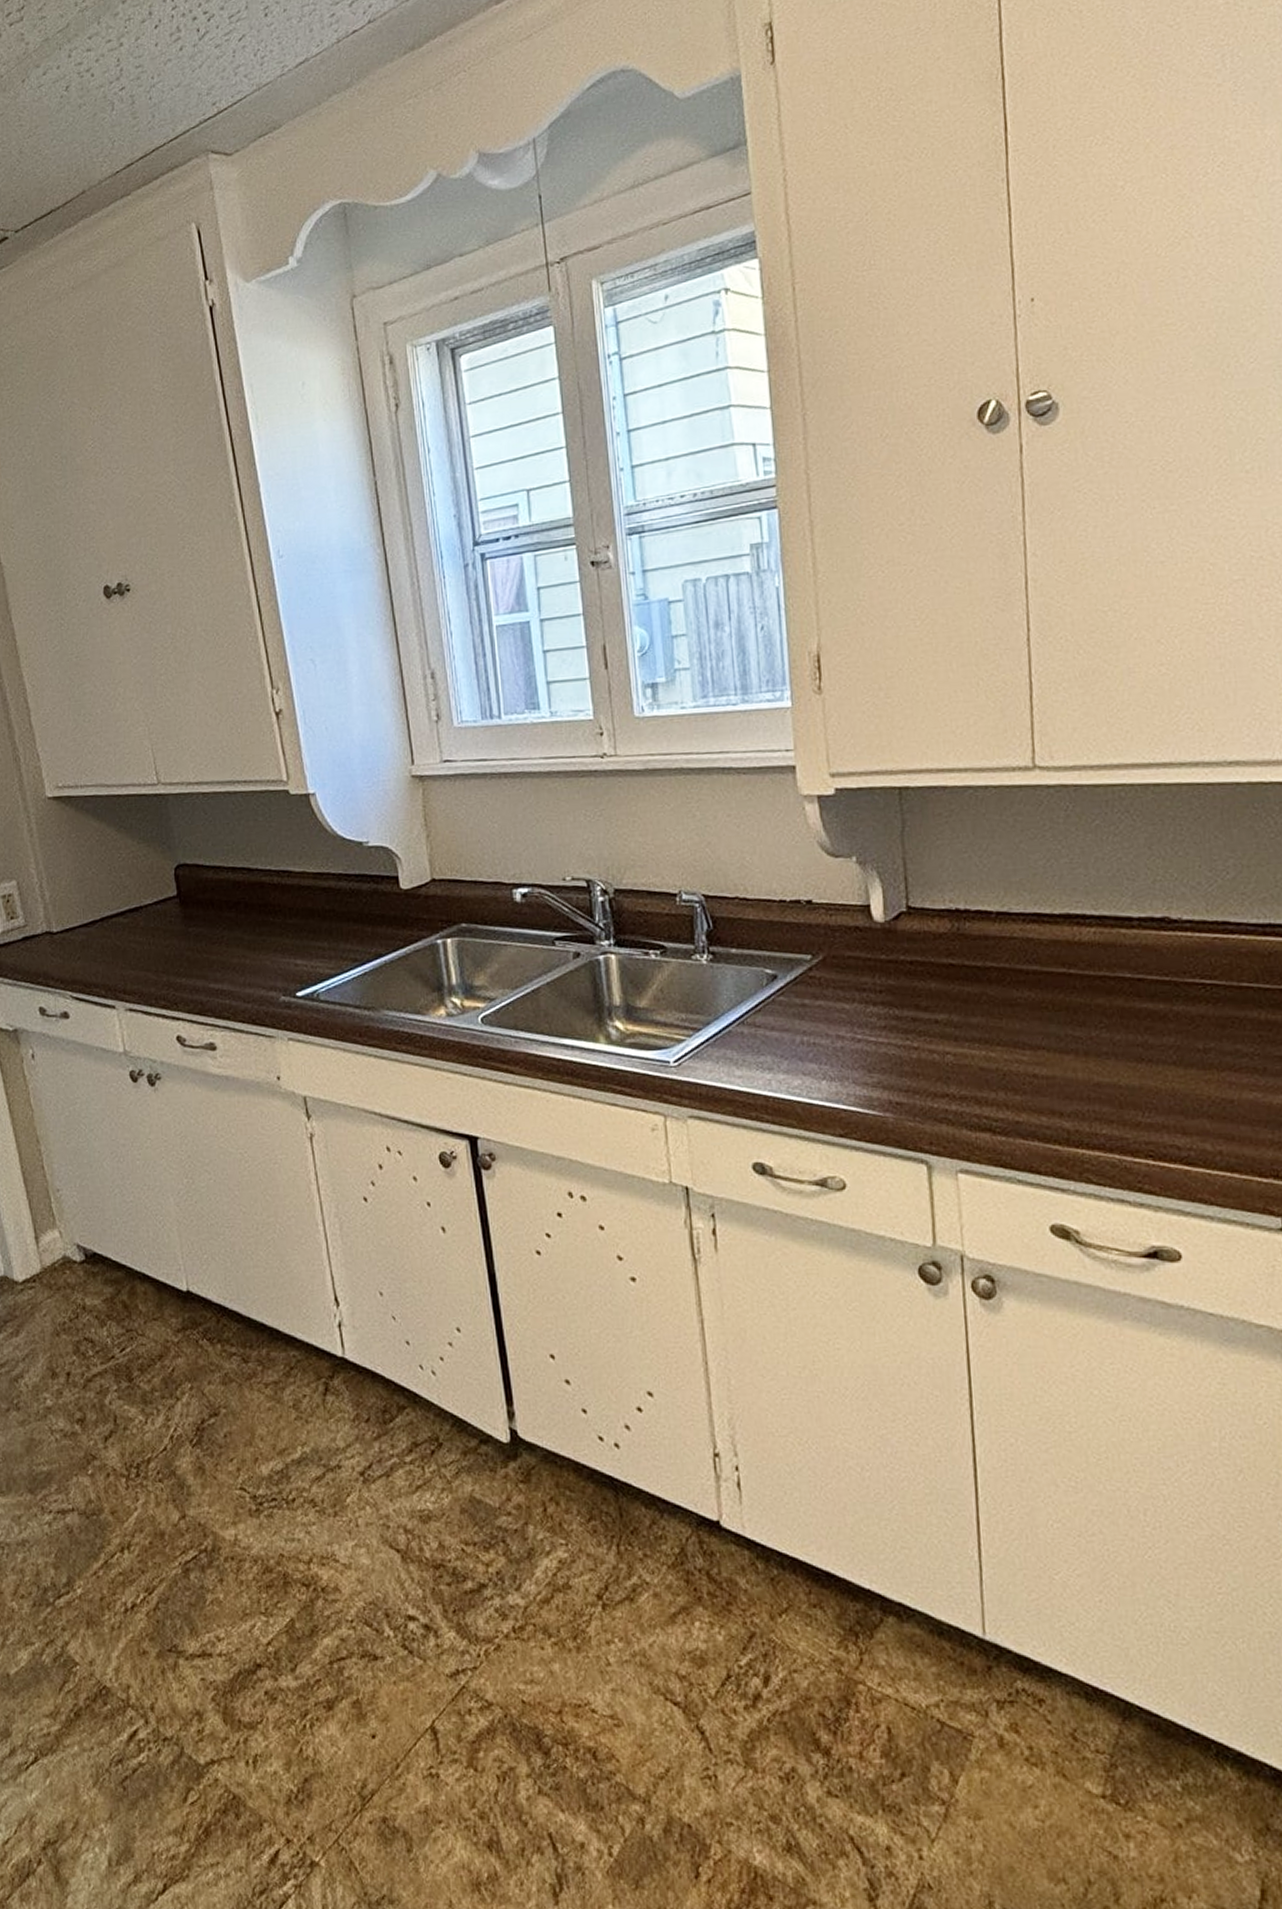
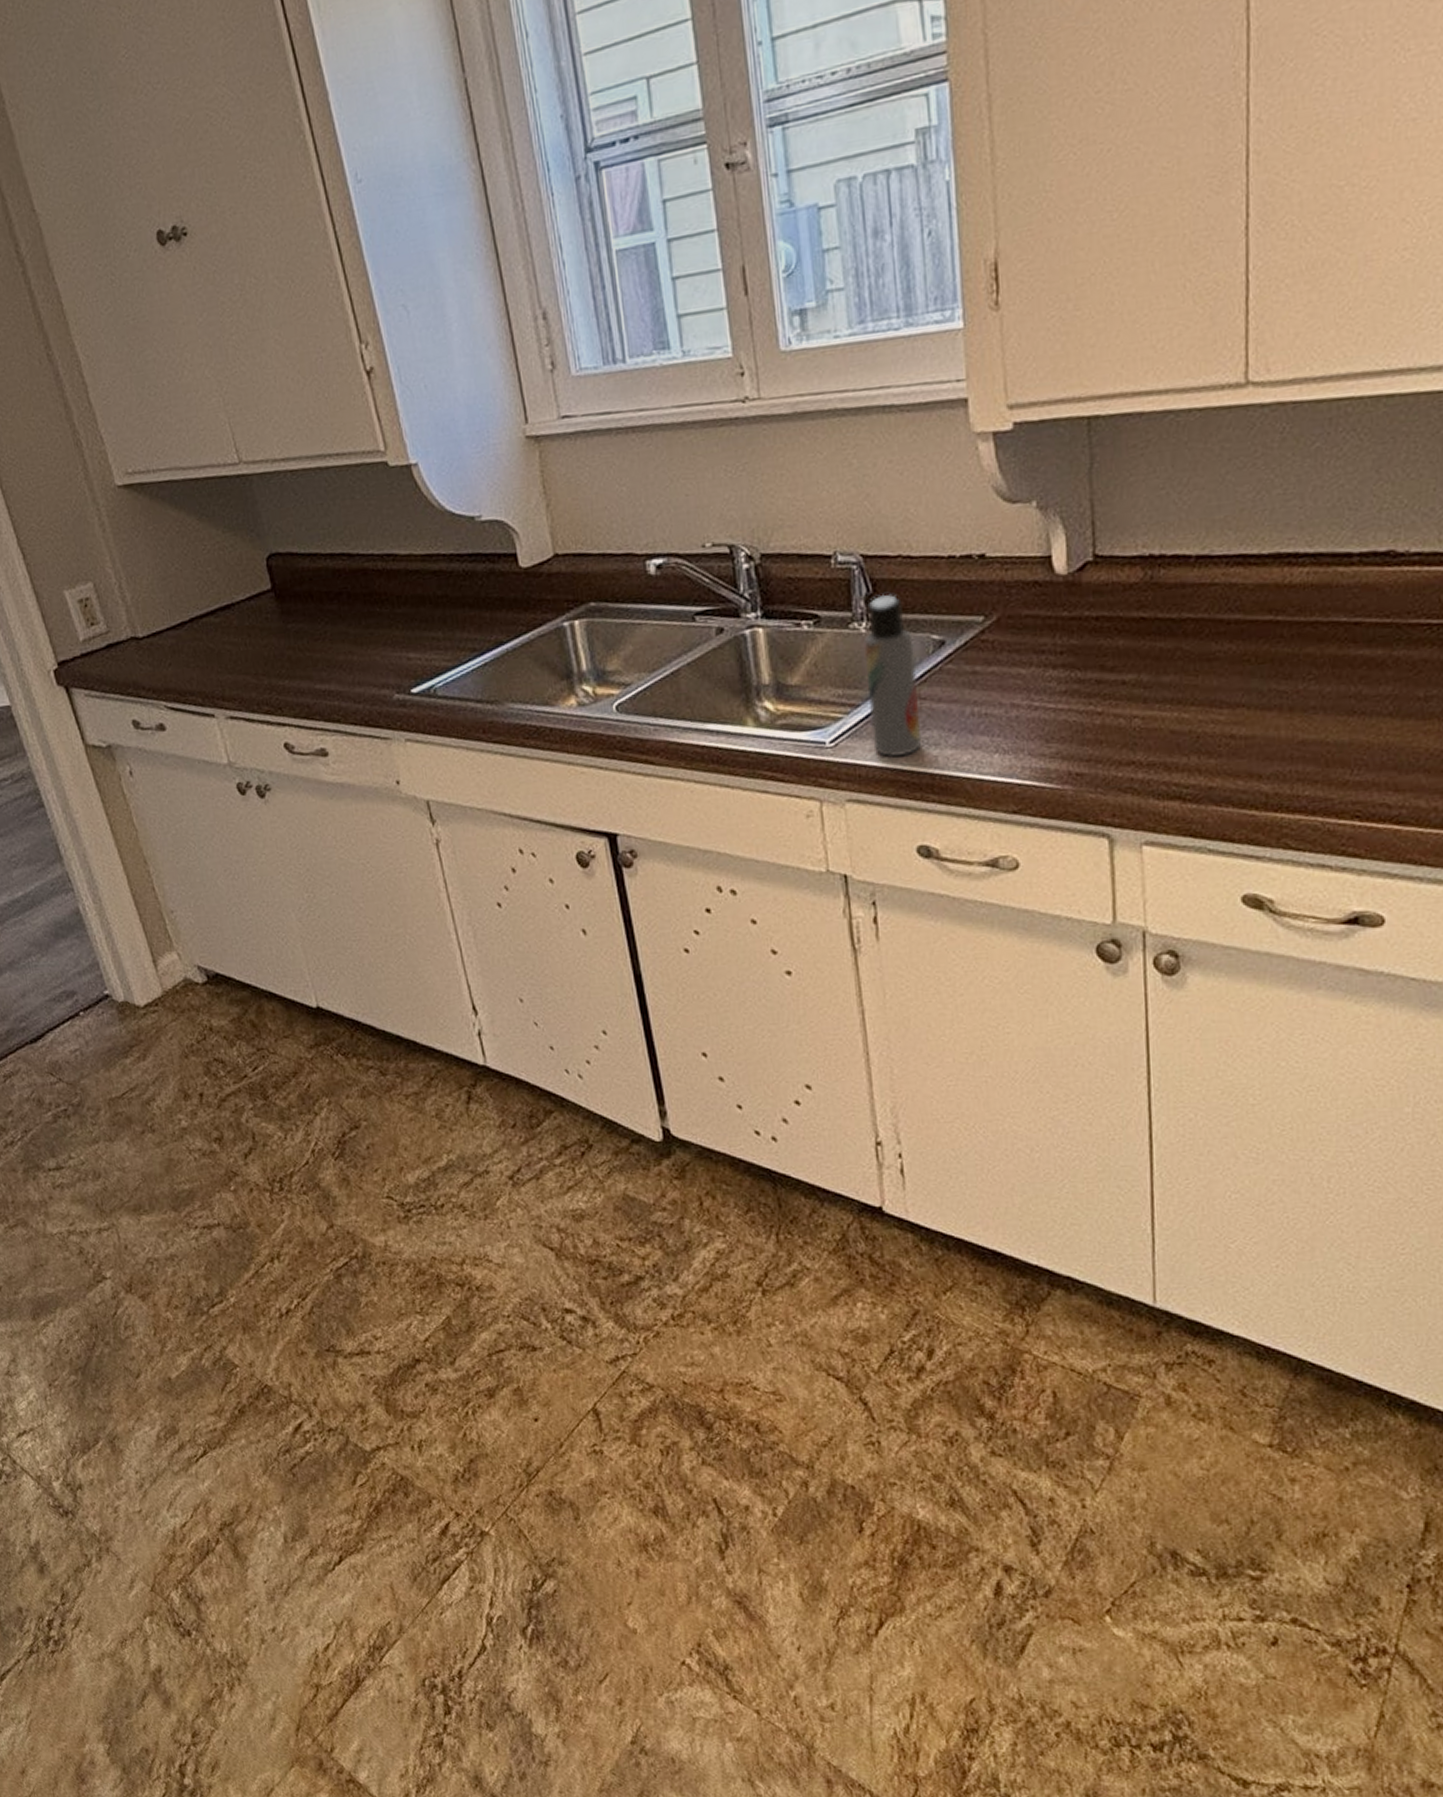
lotion bottle: none [704,930,756,1079] -> present [863,594,921,758]

